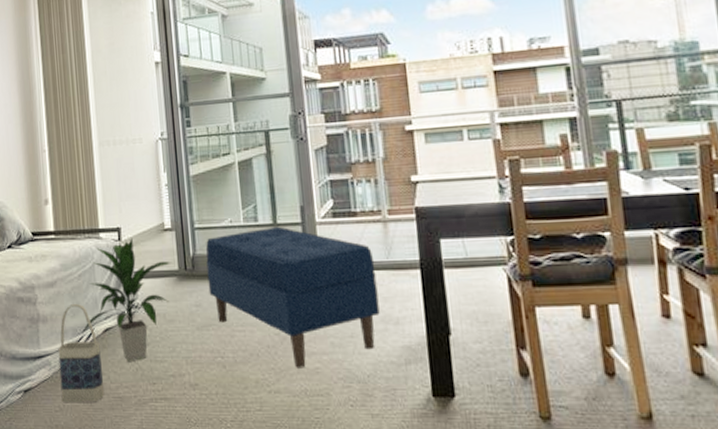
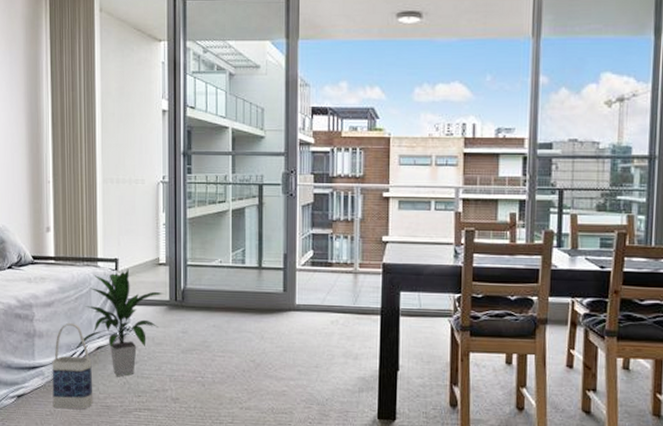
bench: present [206,226,380,368] -> none [195,269,343,390]

